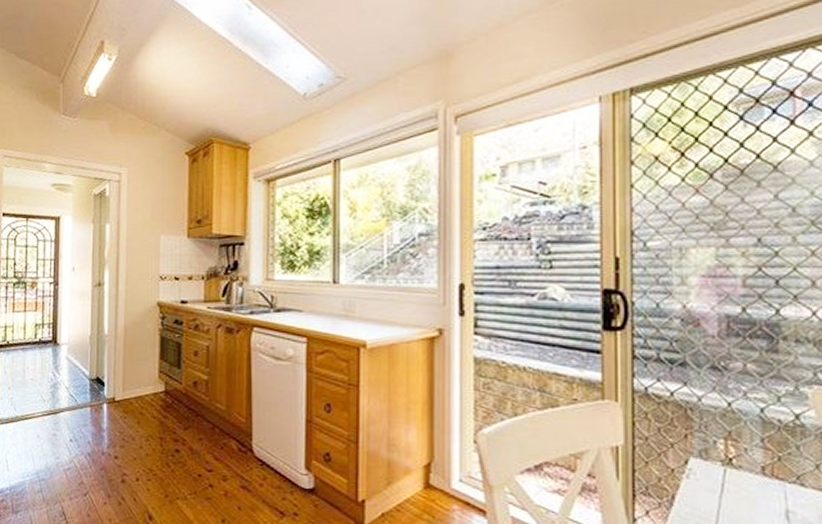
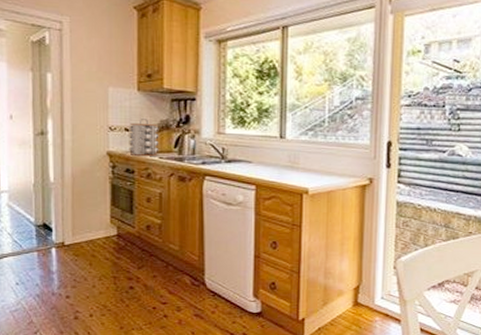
spice rack: none [178,265,208,307] -> present [129,117,159,157]

